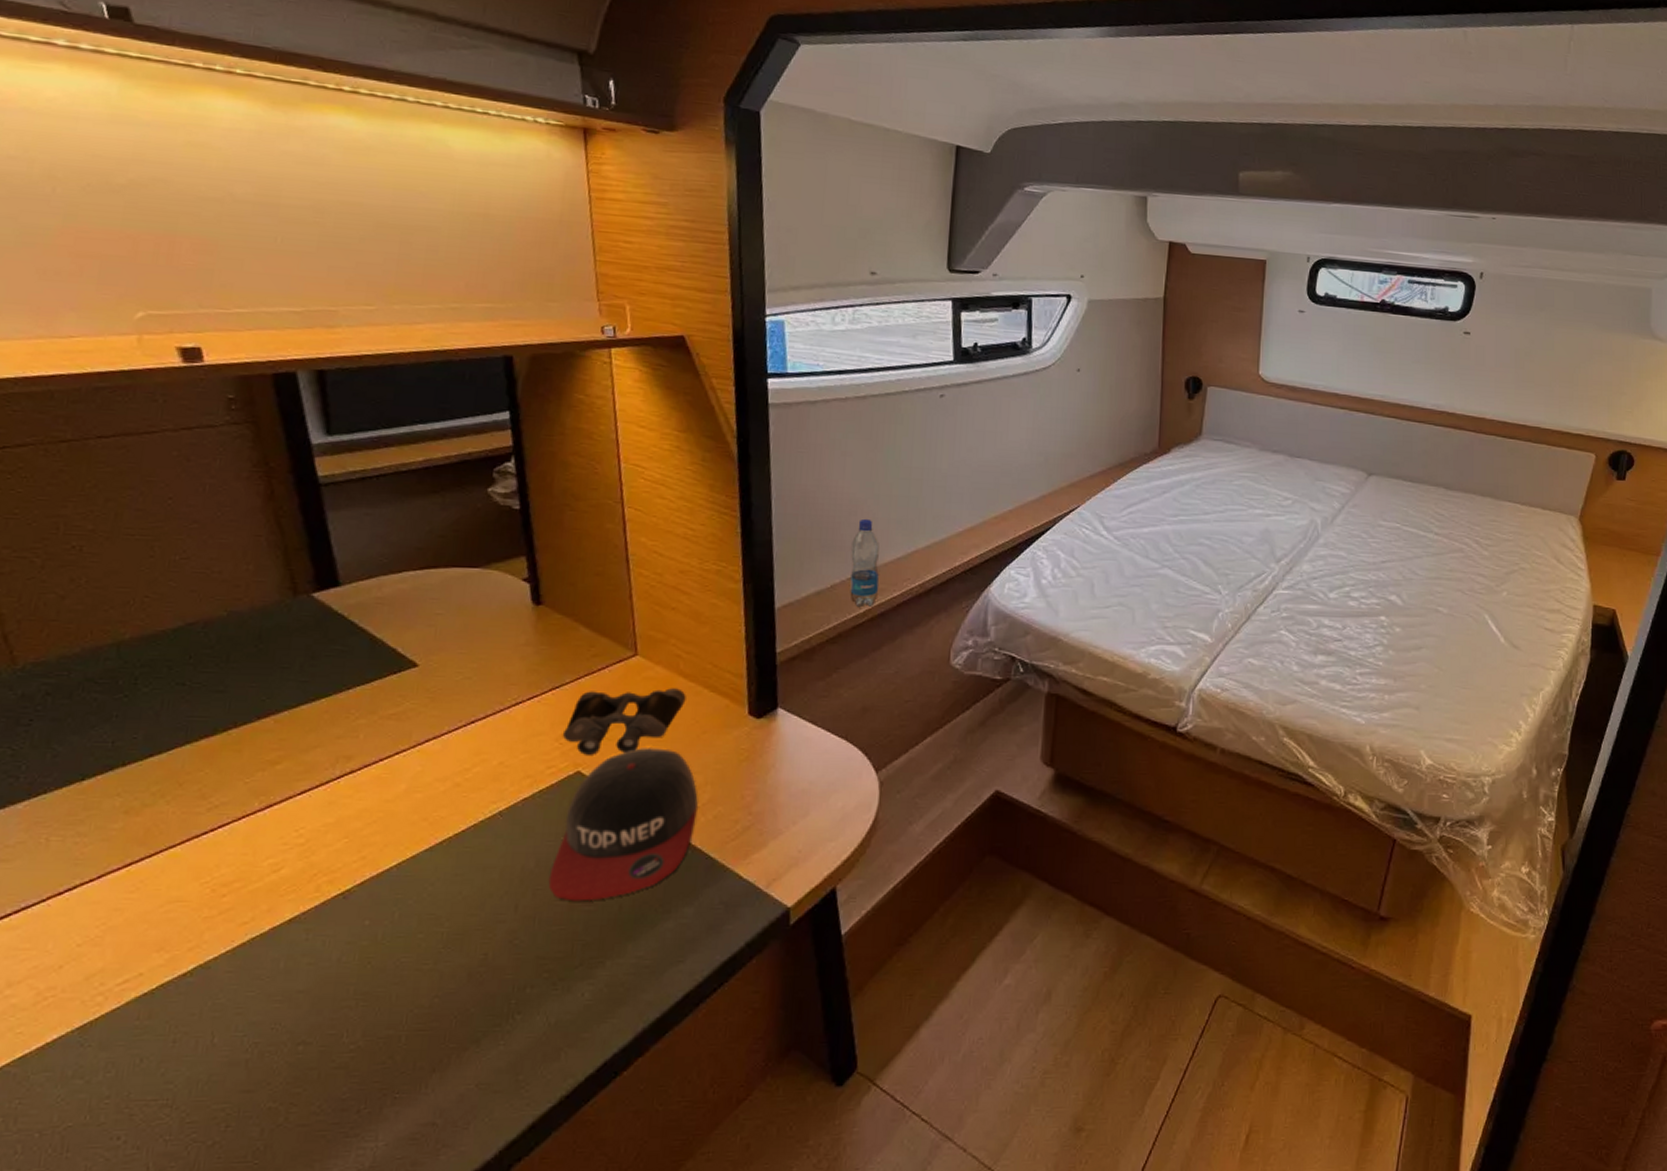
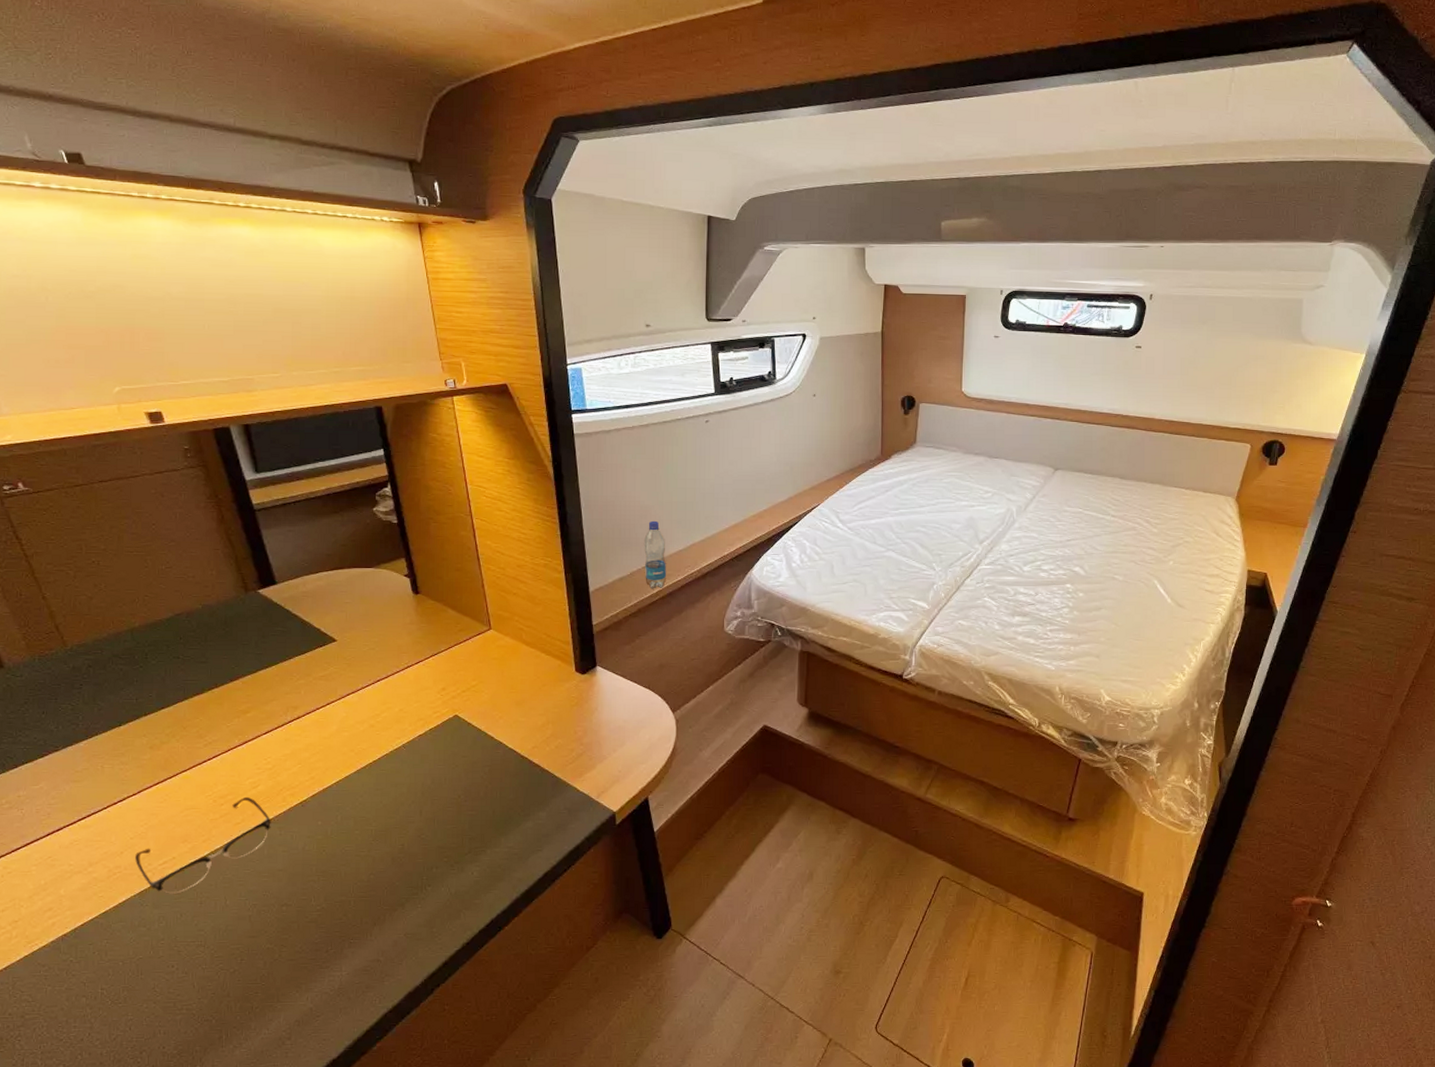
eyeglasses: none [80,885,295,1028] -> present [135,797,271,894]
cap: present [548,748,699,902] -> none [441,697,544,808]
binoculars: present [563,688,686,755] -> none [443,653,529,703]

